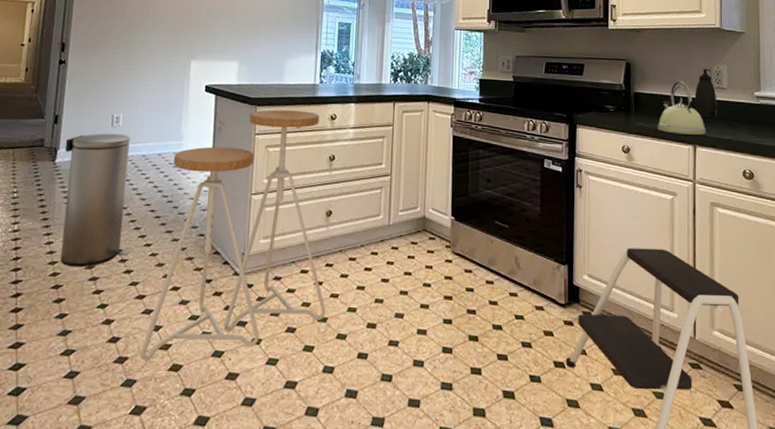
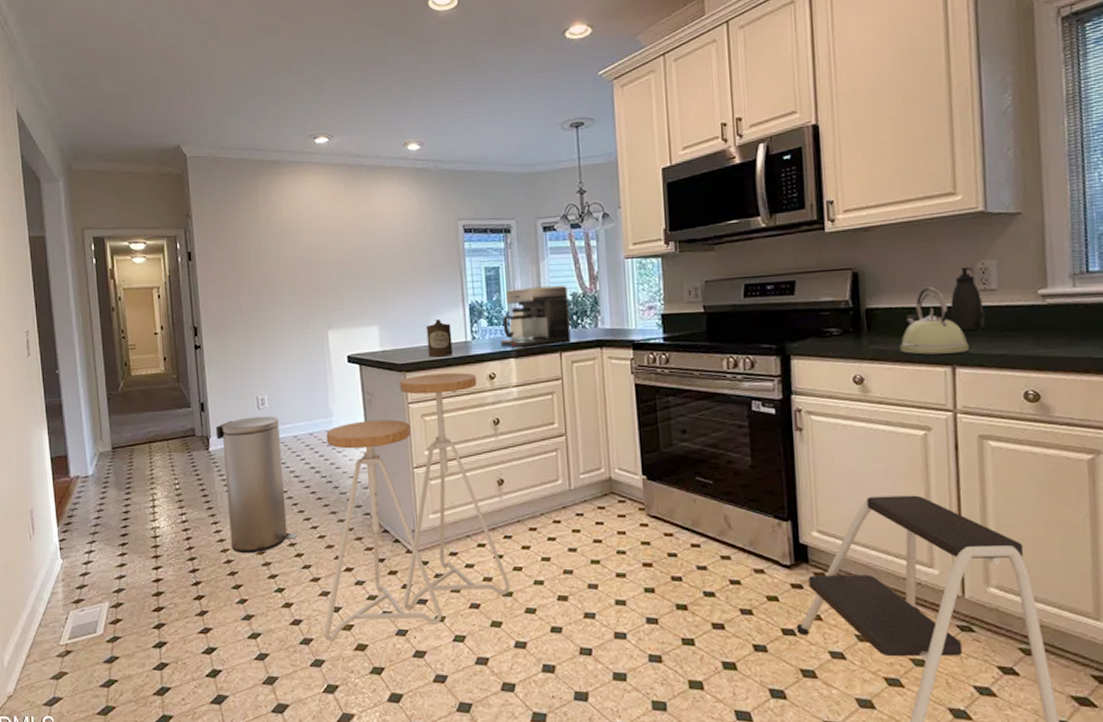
canister: none [279,62,303,96] -> present [426,319,453,358]
coffee maker: none [344,43,406,97] -> present [501,285,571,349]

